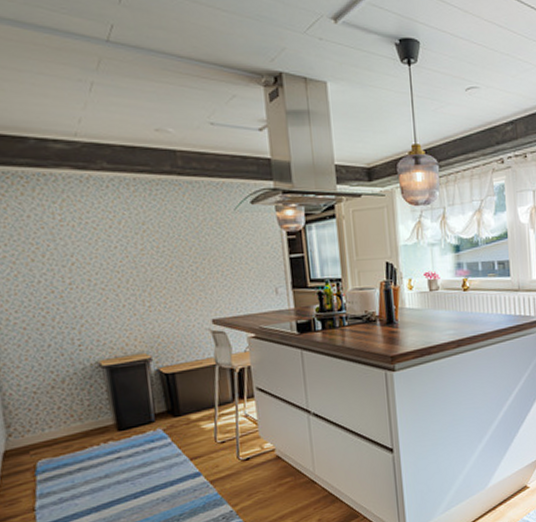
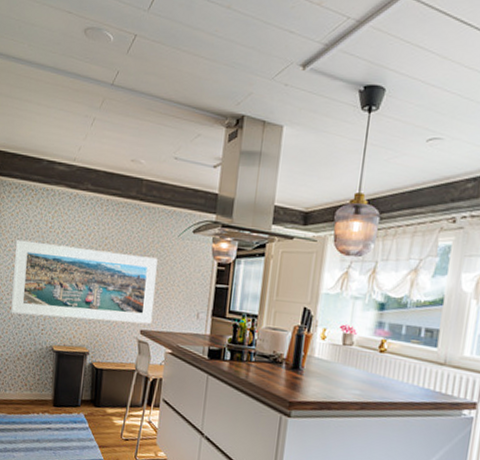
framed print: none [11,237,225,335] -> present [11,240,158,325]

